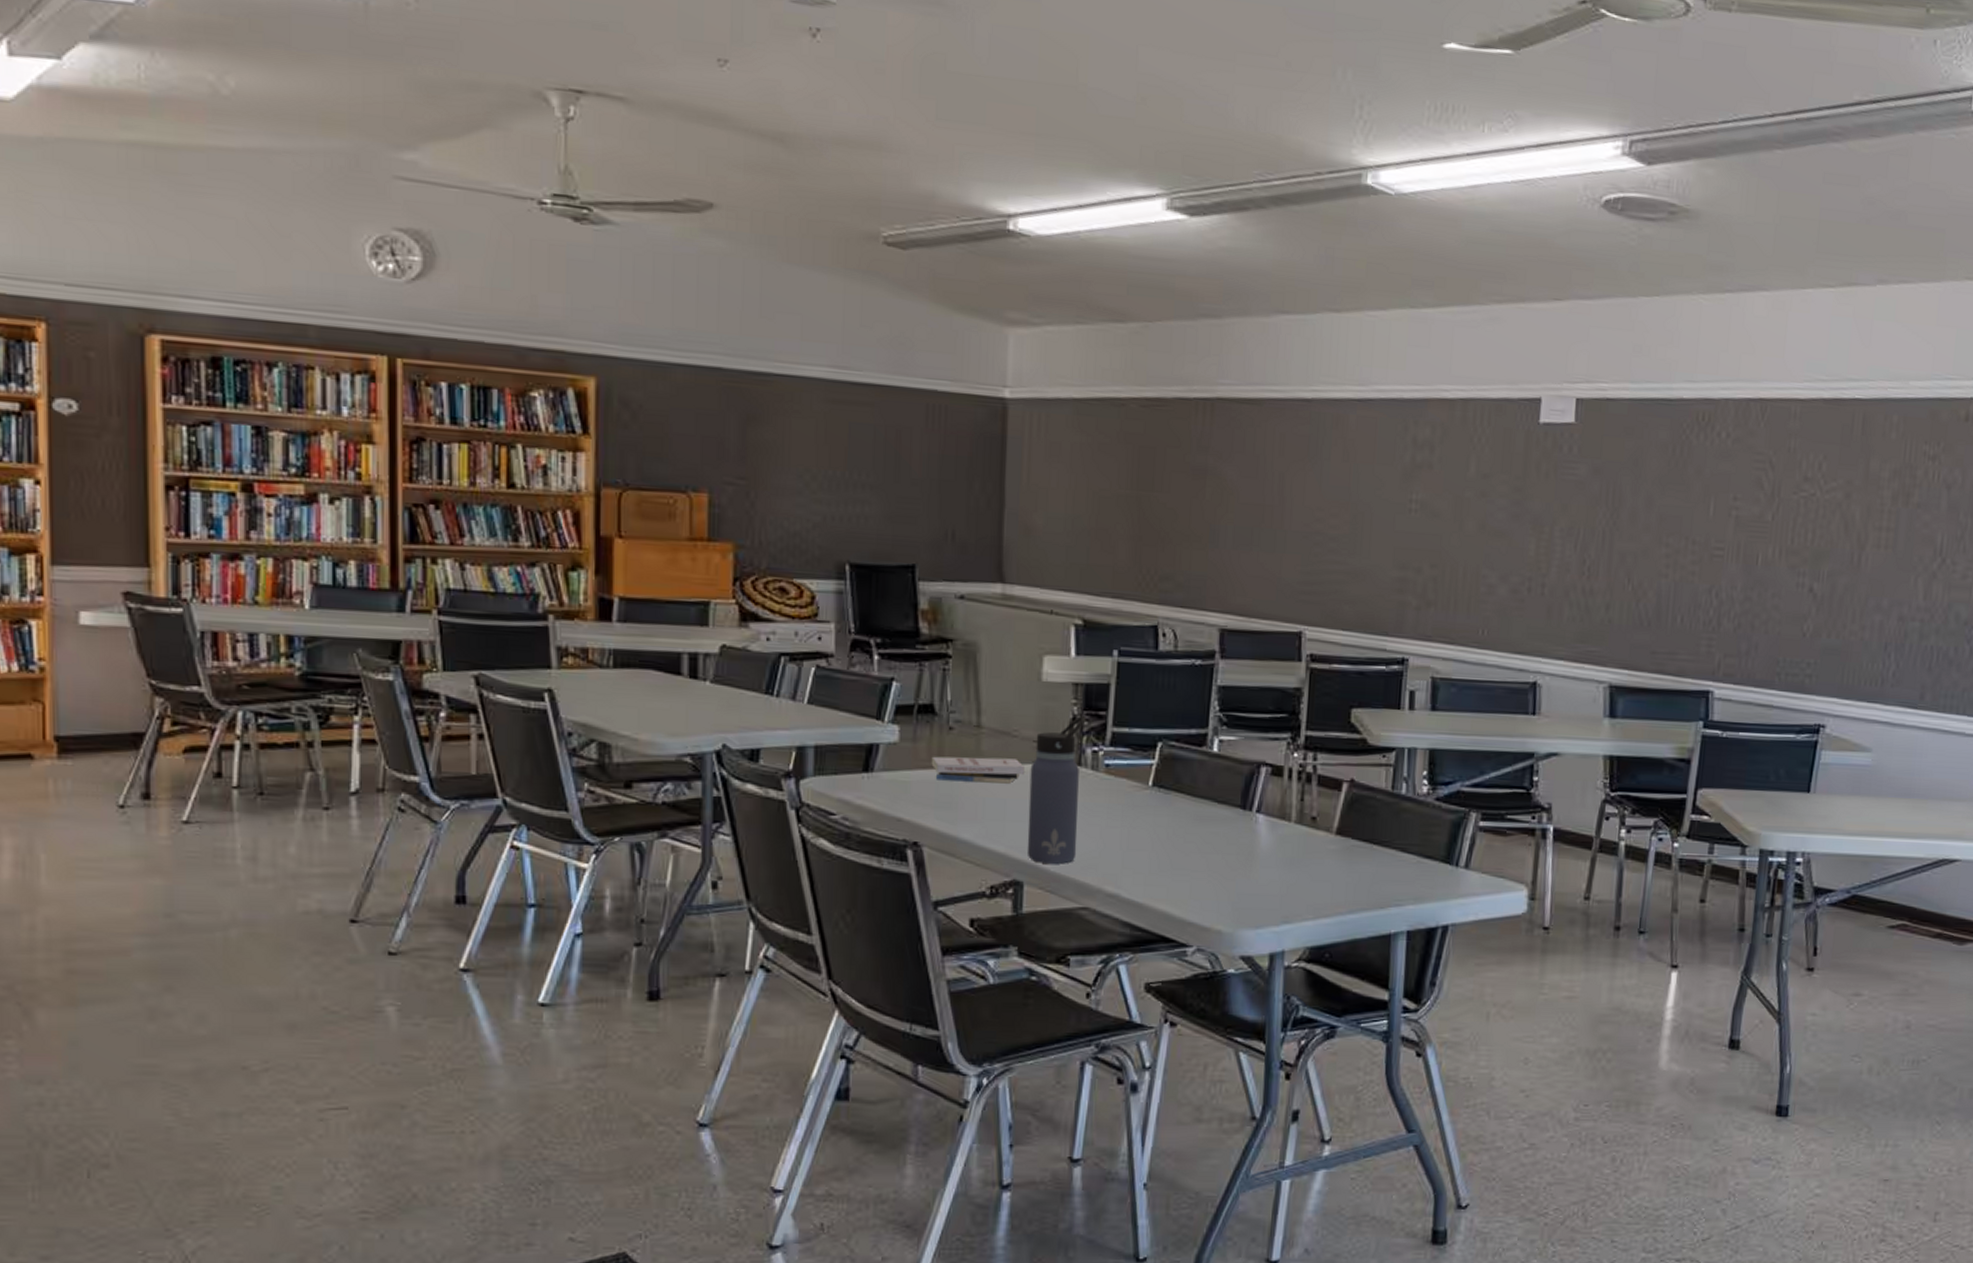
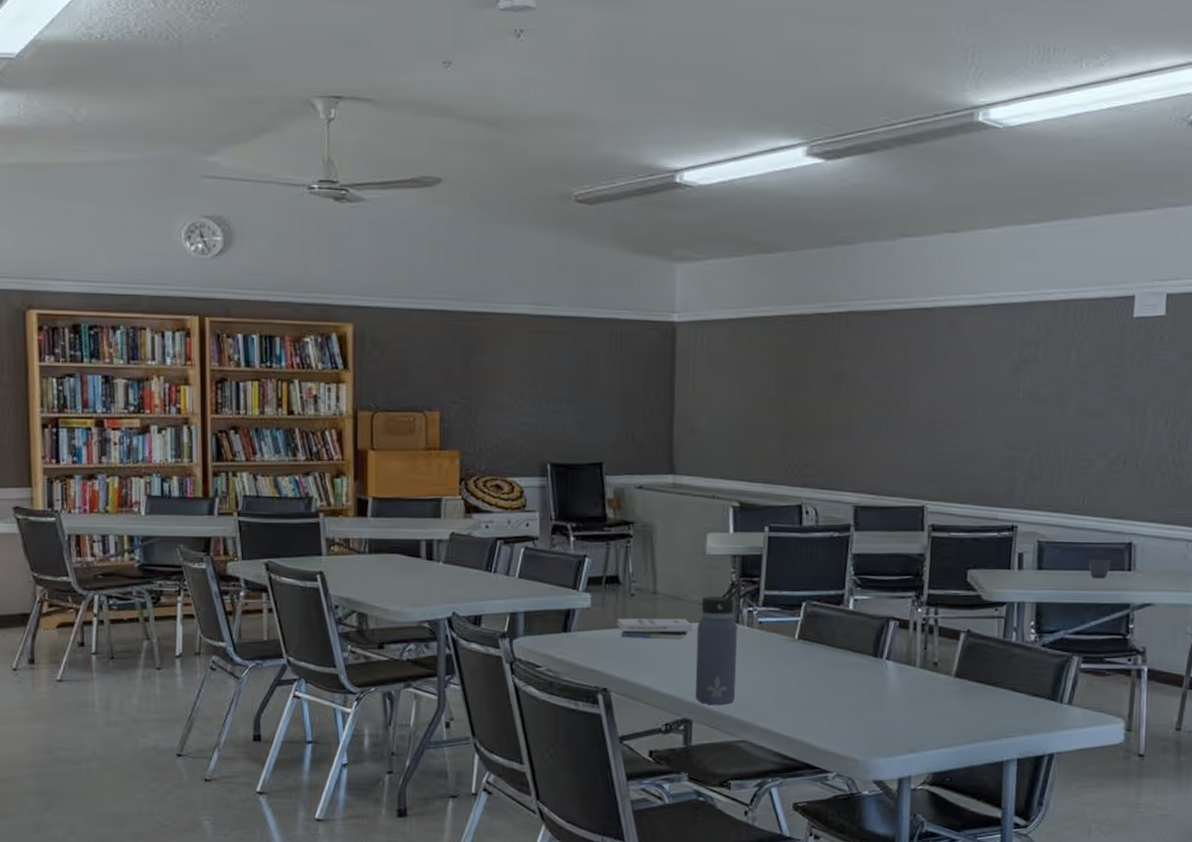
cup: none [1488,699,1514,723] -> present [1088,558,1111,579]

